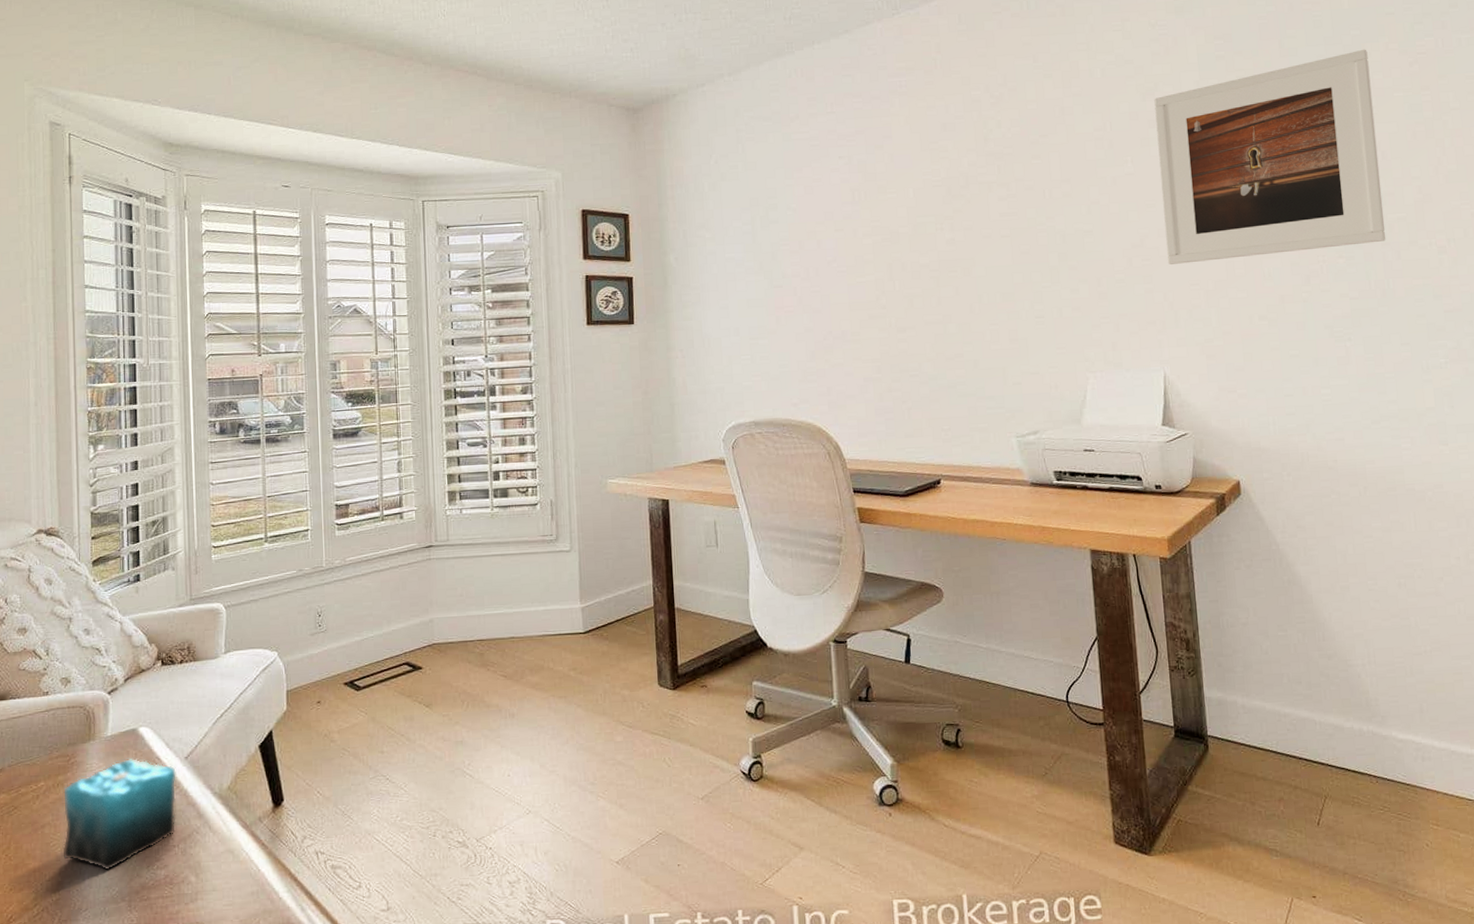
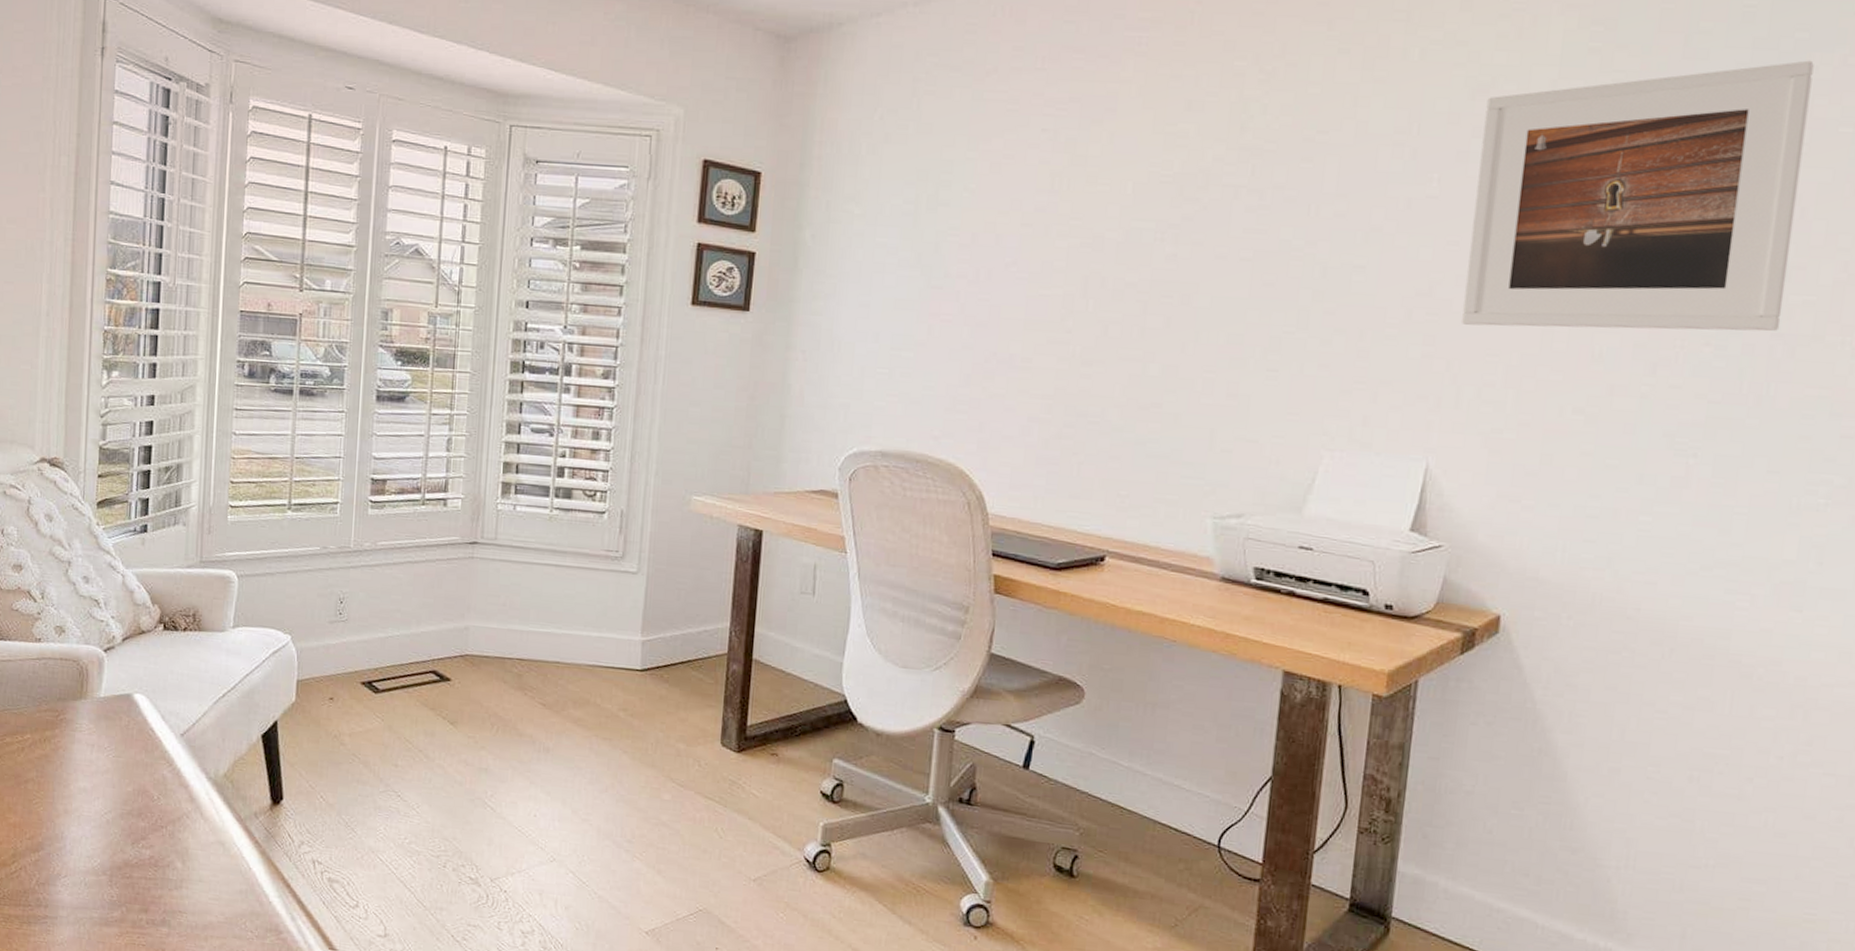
candle: present [62,742,177,871] -> none [45,707,171,840]

